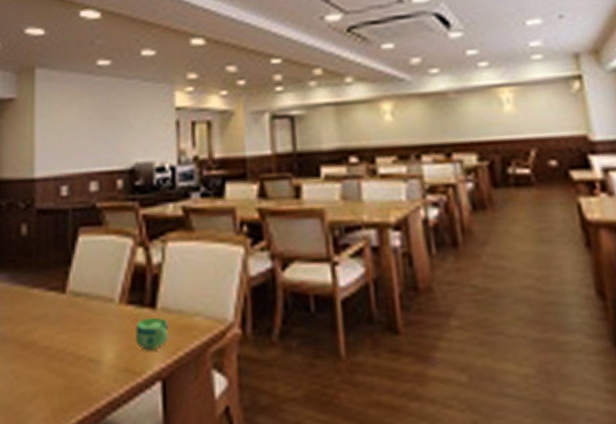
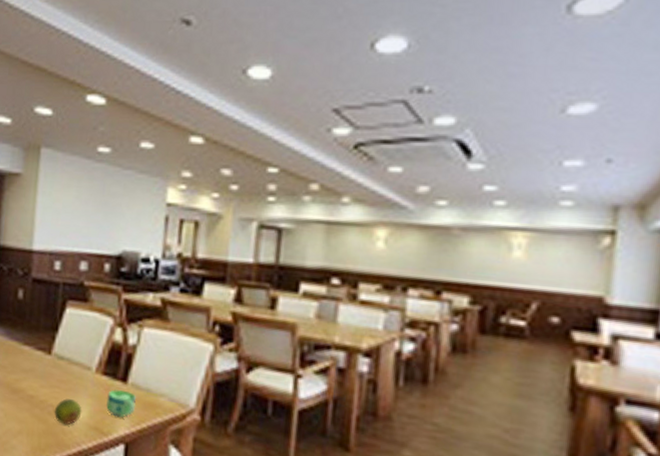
fruit: none [75,341,108,374] -> present [54,398,82,425]

